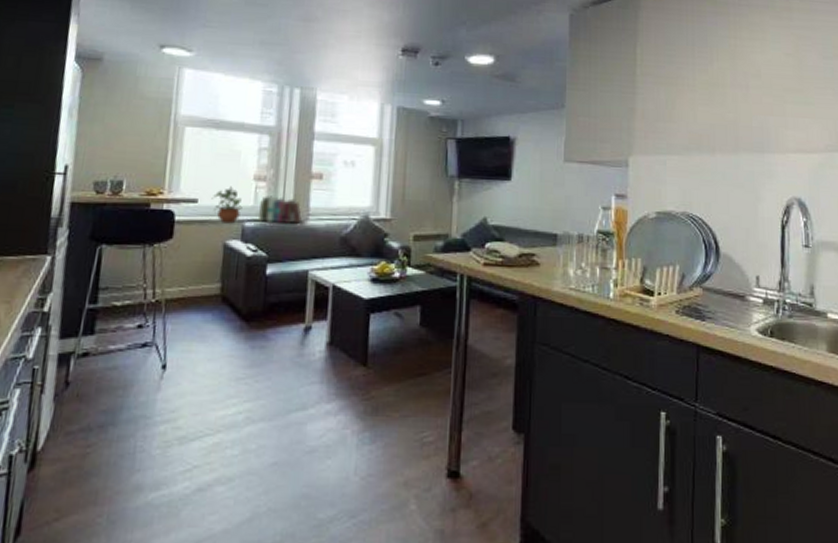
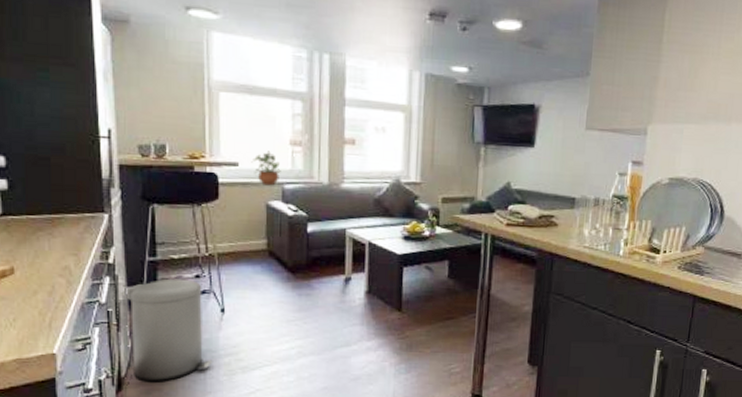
pedal bin: none [51,329,147,458] -> present [126,278,213,382]
books: present [259,196,302,224] -> none [297,160,337,187]

